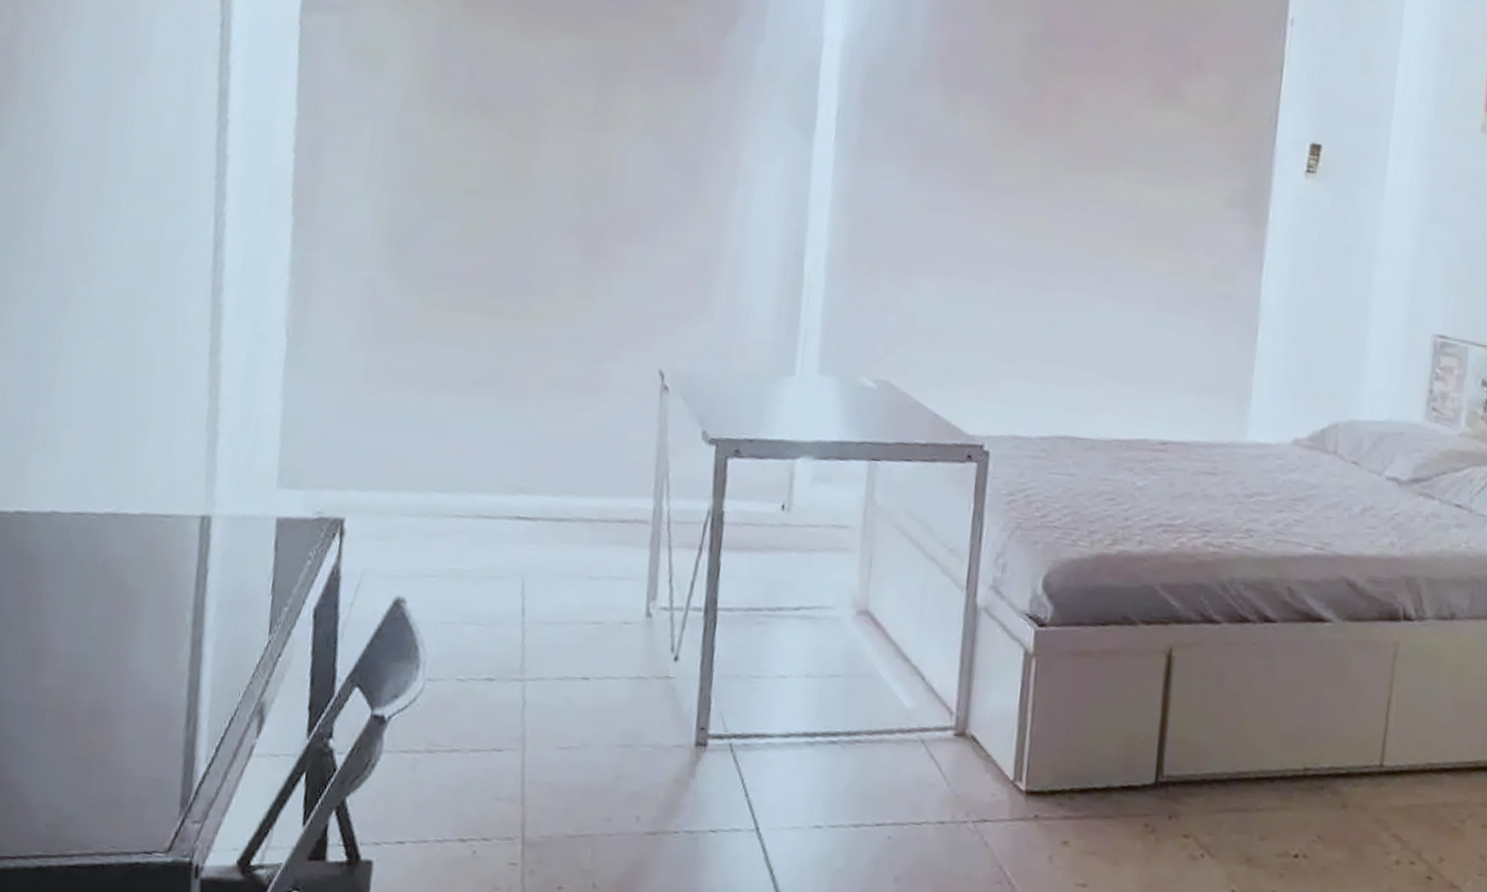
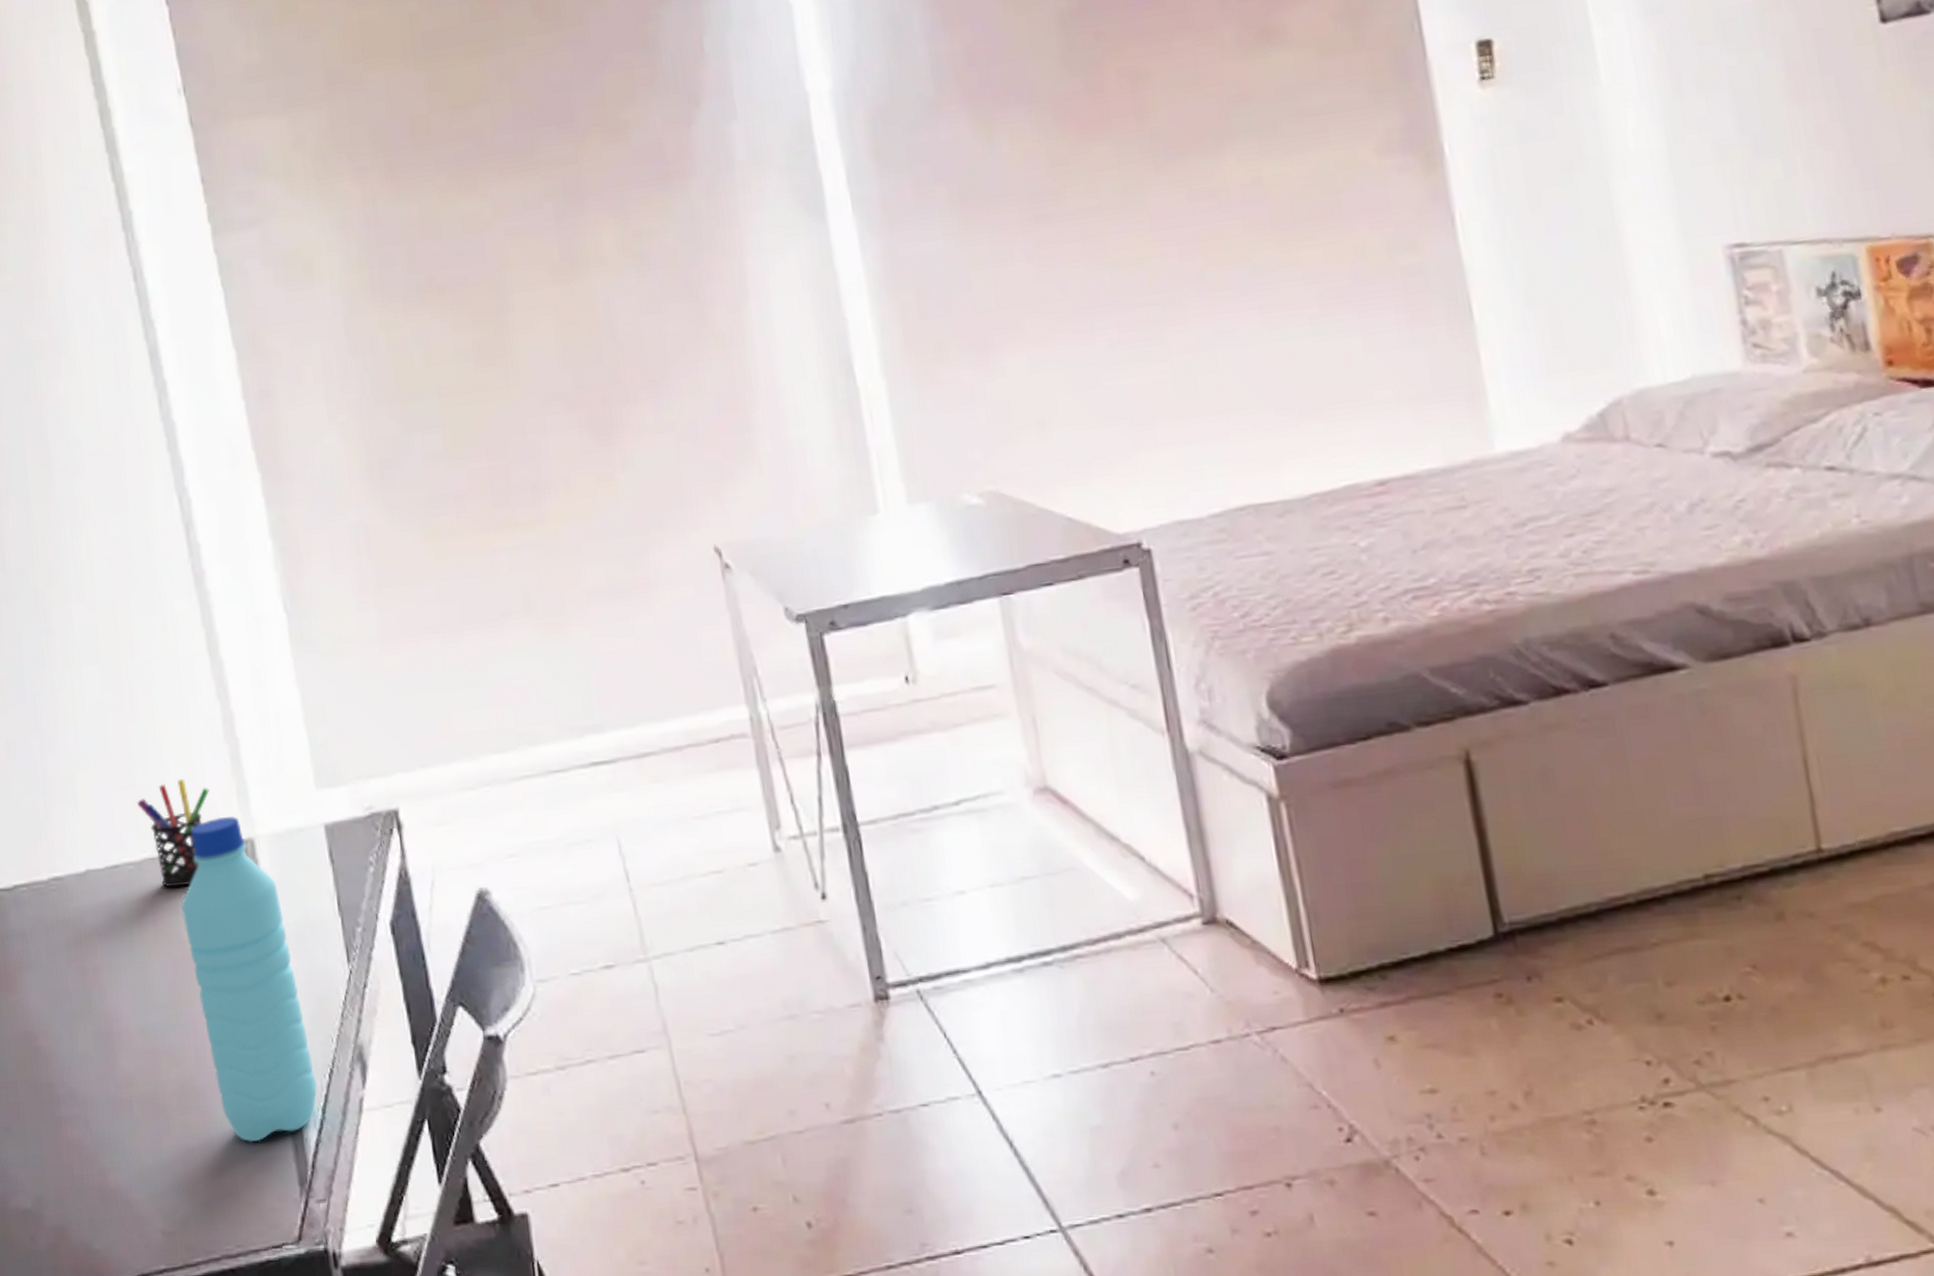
pen holder: none [113,453,182,543] -> present [137,778,210,888]
water bottle: none [126,492,223,765] -> present [182,815,318,1143]

